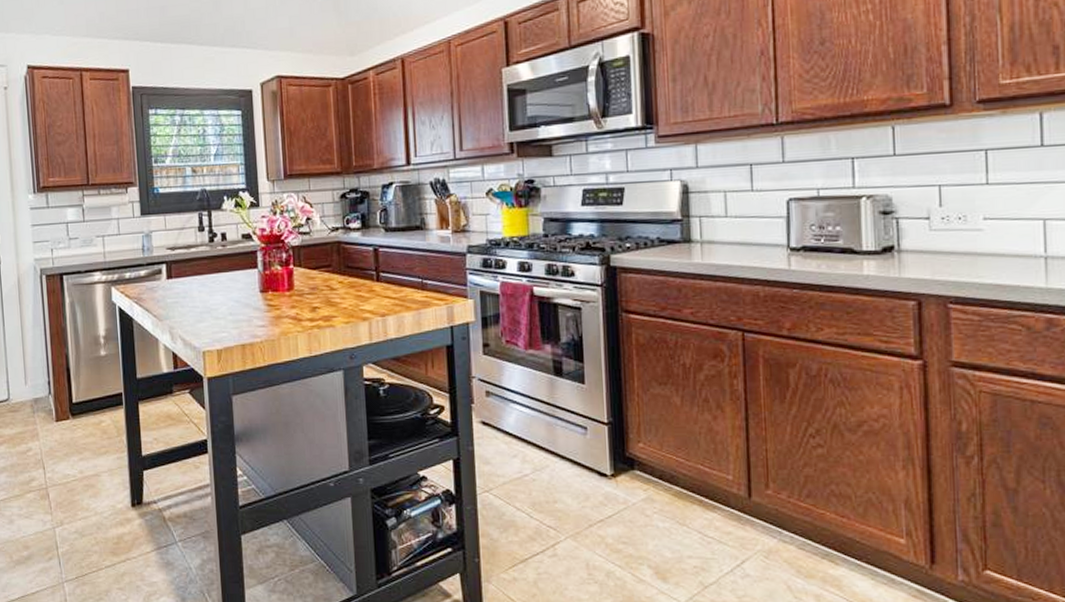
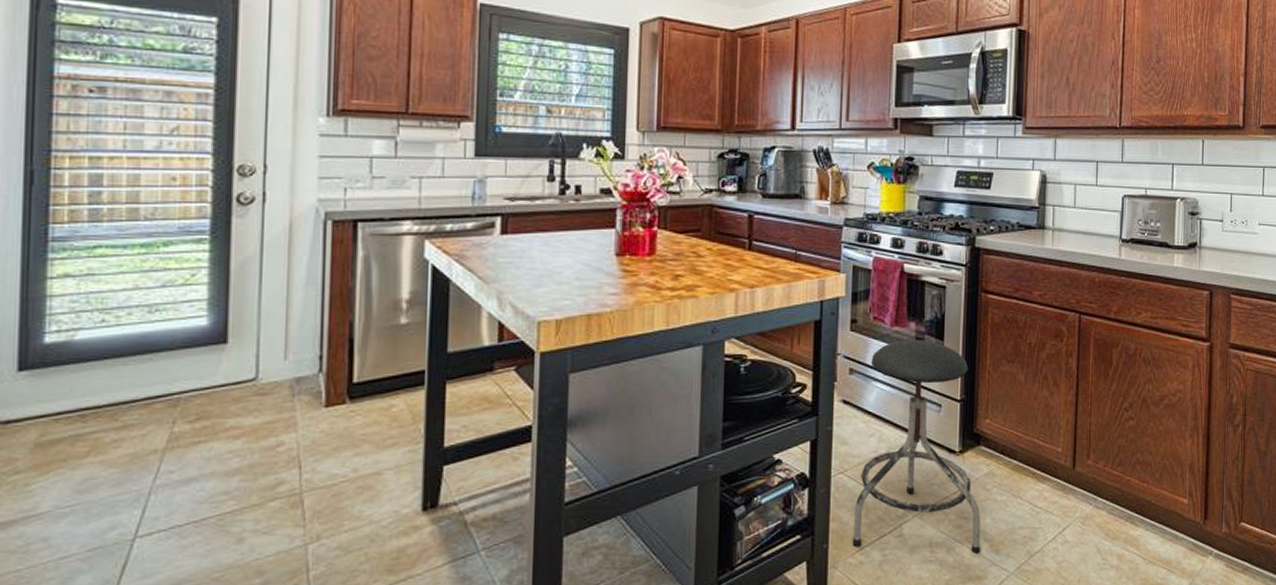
stool: none [503,361,645,581] -> present [852,339,981,555]

